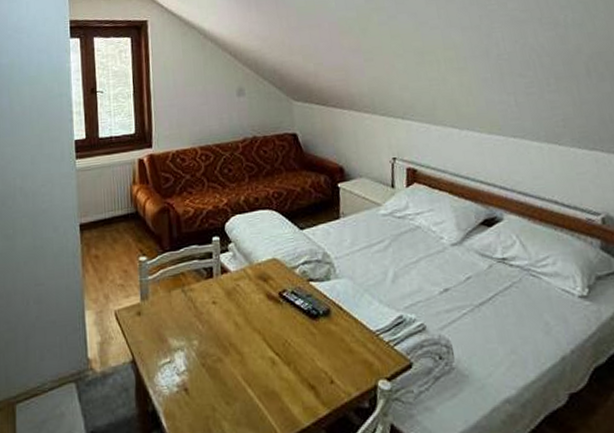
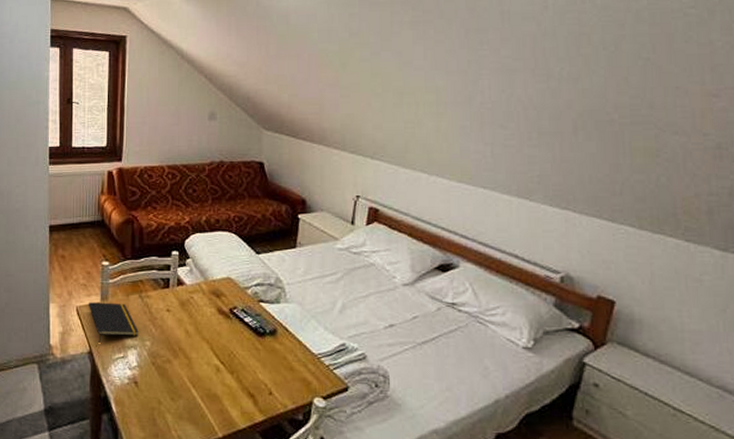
notepad: none [127,300,185,349] -> present [88,302,139,343]

